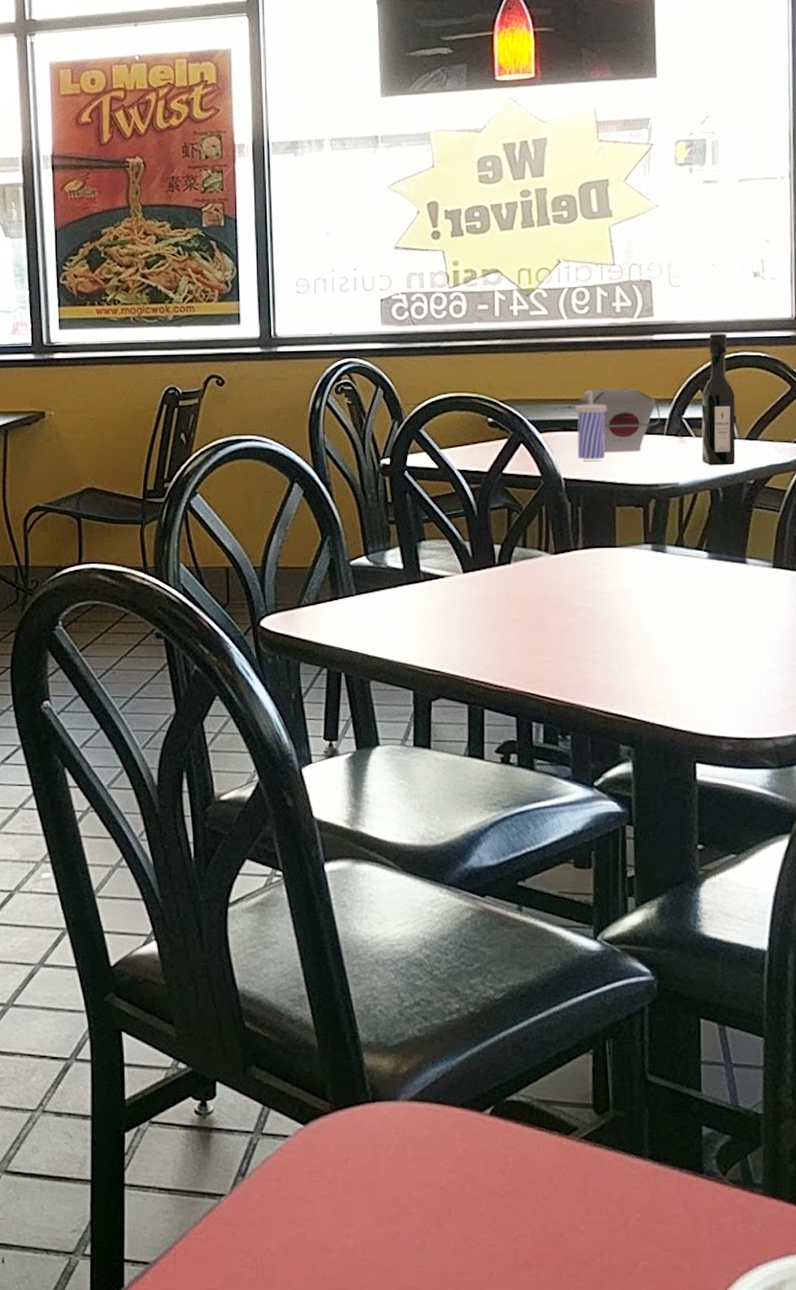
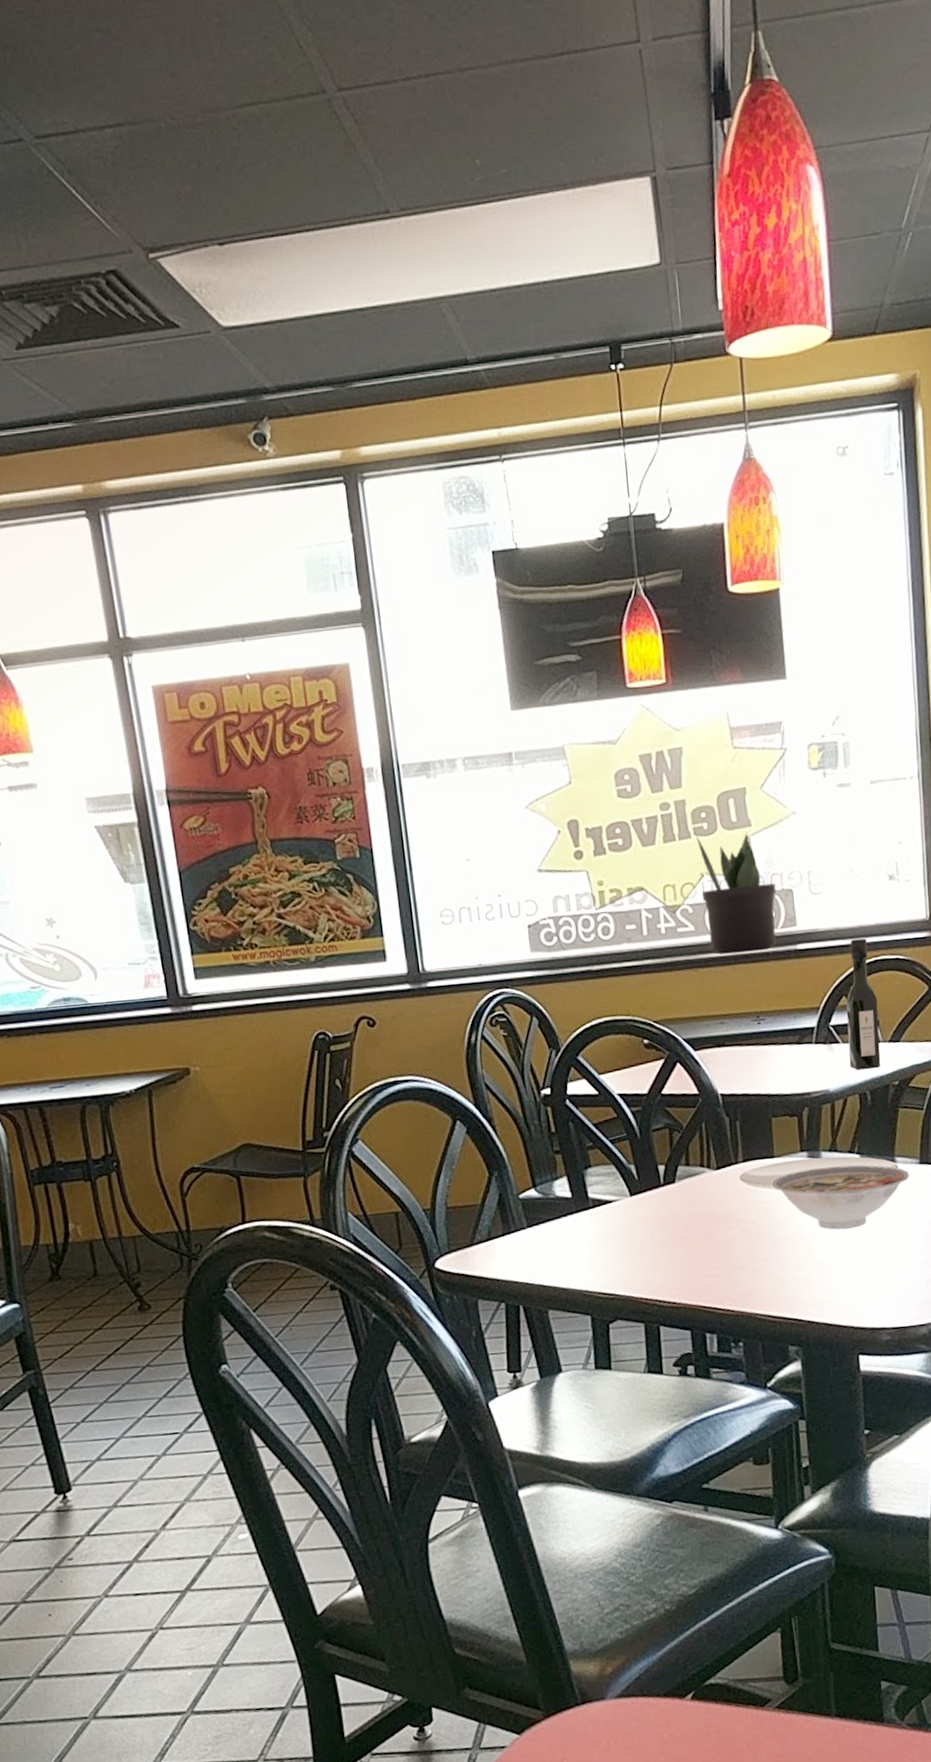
planter: none [555,222,634,341] -> present [696,832,776,955]
beverage cup: present [574,389,607,460] -> none [726,1003,758,1074]
takeout container: present [577,387,661,453] -> none [728,999,809,1066]
plate: none [578,551,750,582] -> present [739,1156,899,1191]
soup bowl: none [611,562,762,628] -> present [770,1164,910,1230]

